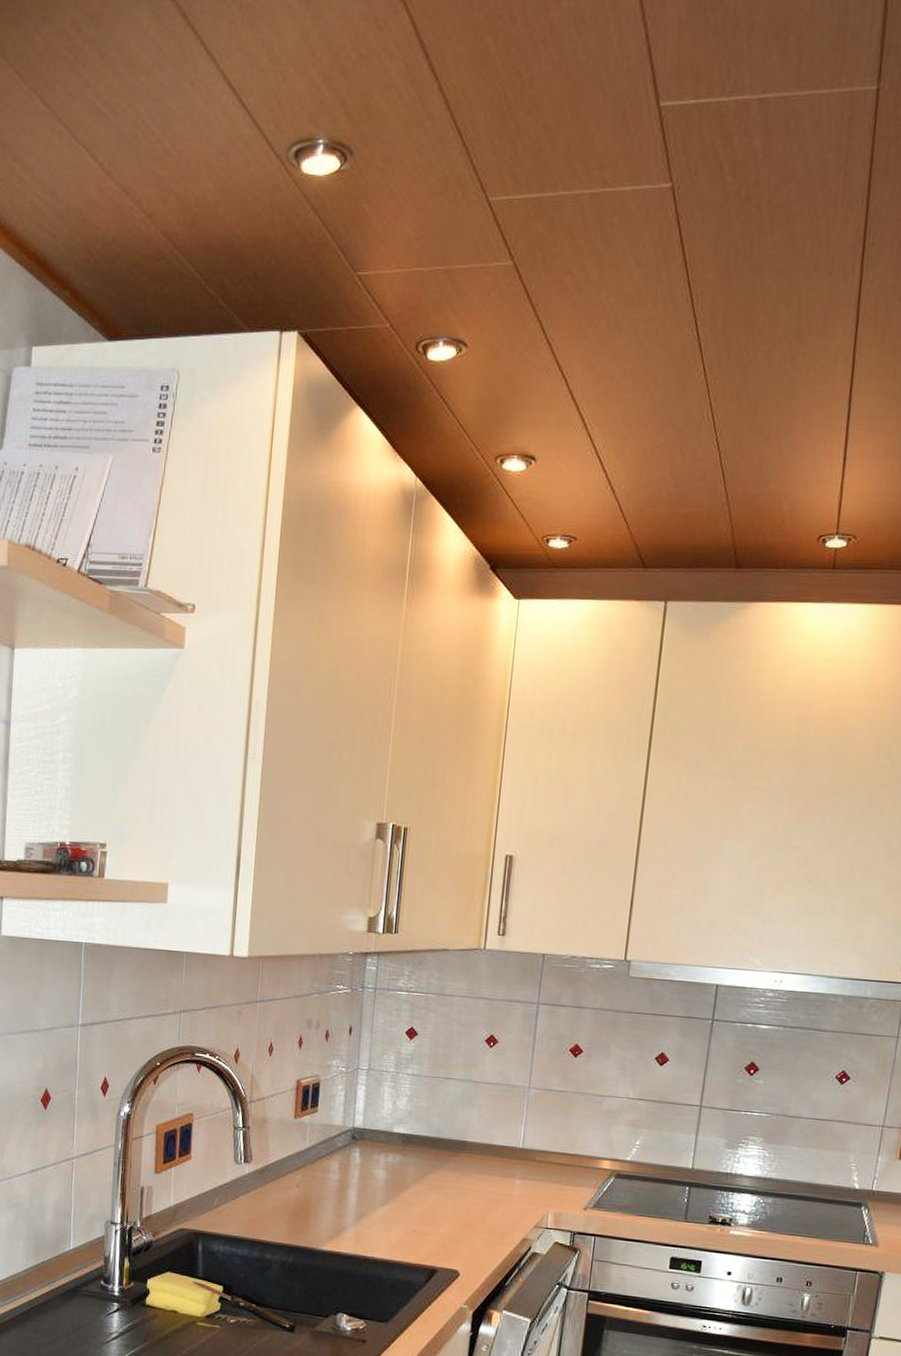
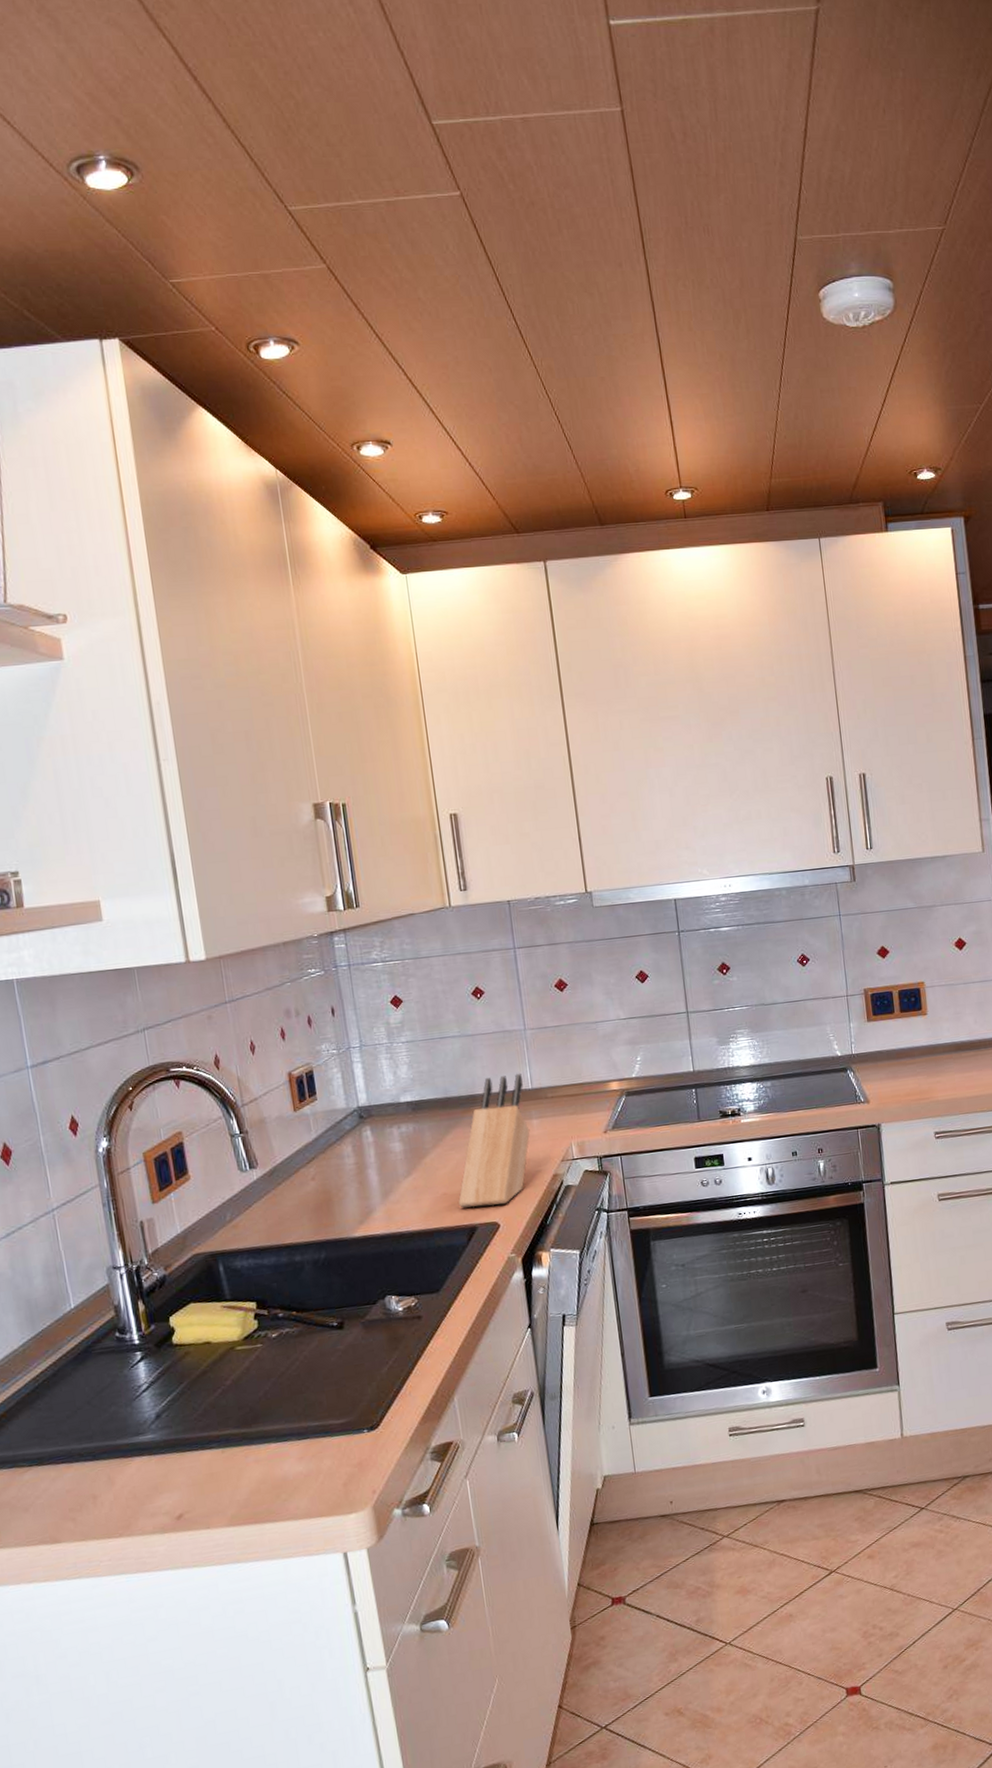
knife block: none [426,1128,515,1256] -> present [458,1073,530,1208]

